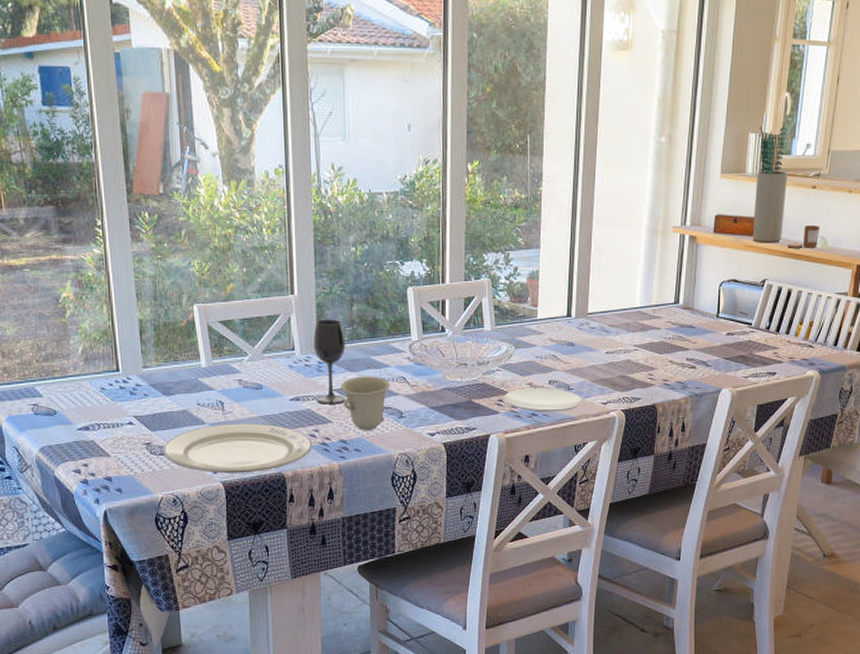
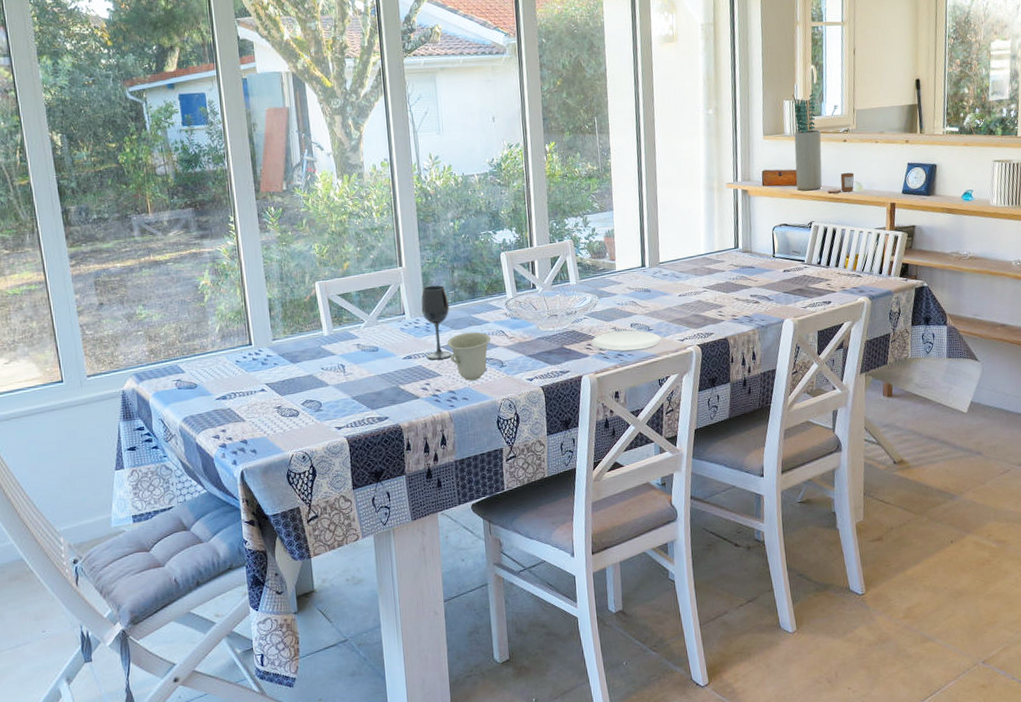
plate: present [163,423,313,474] -> none [292,381,426,429]

